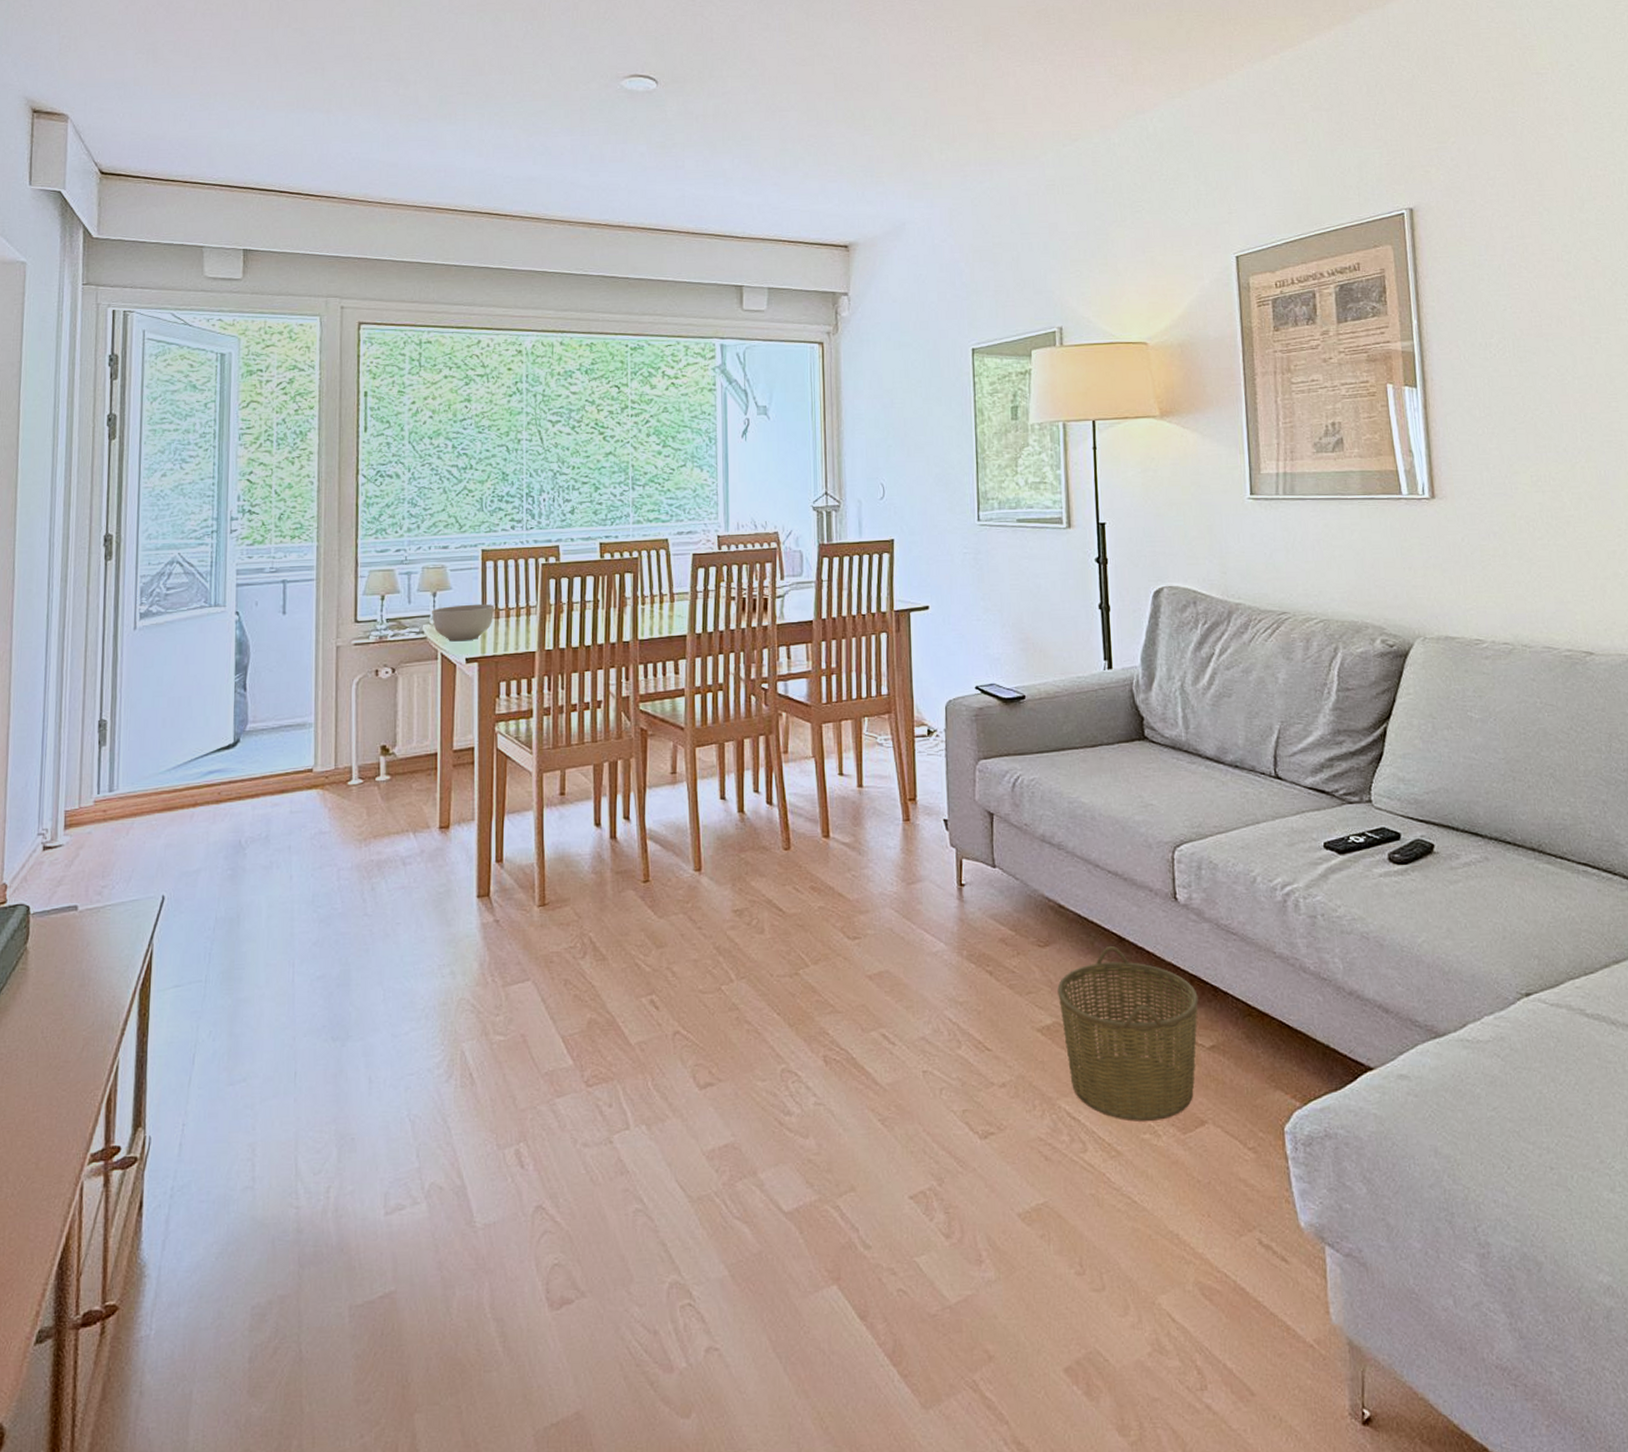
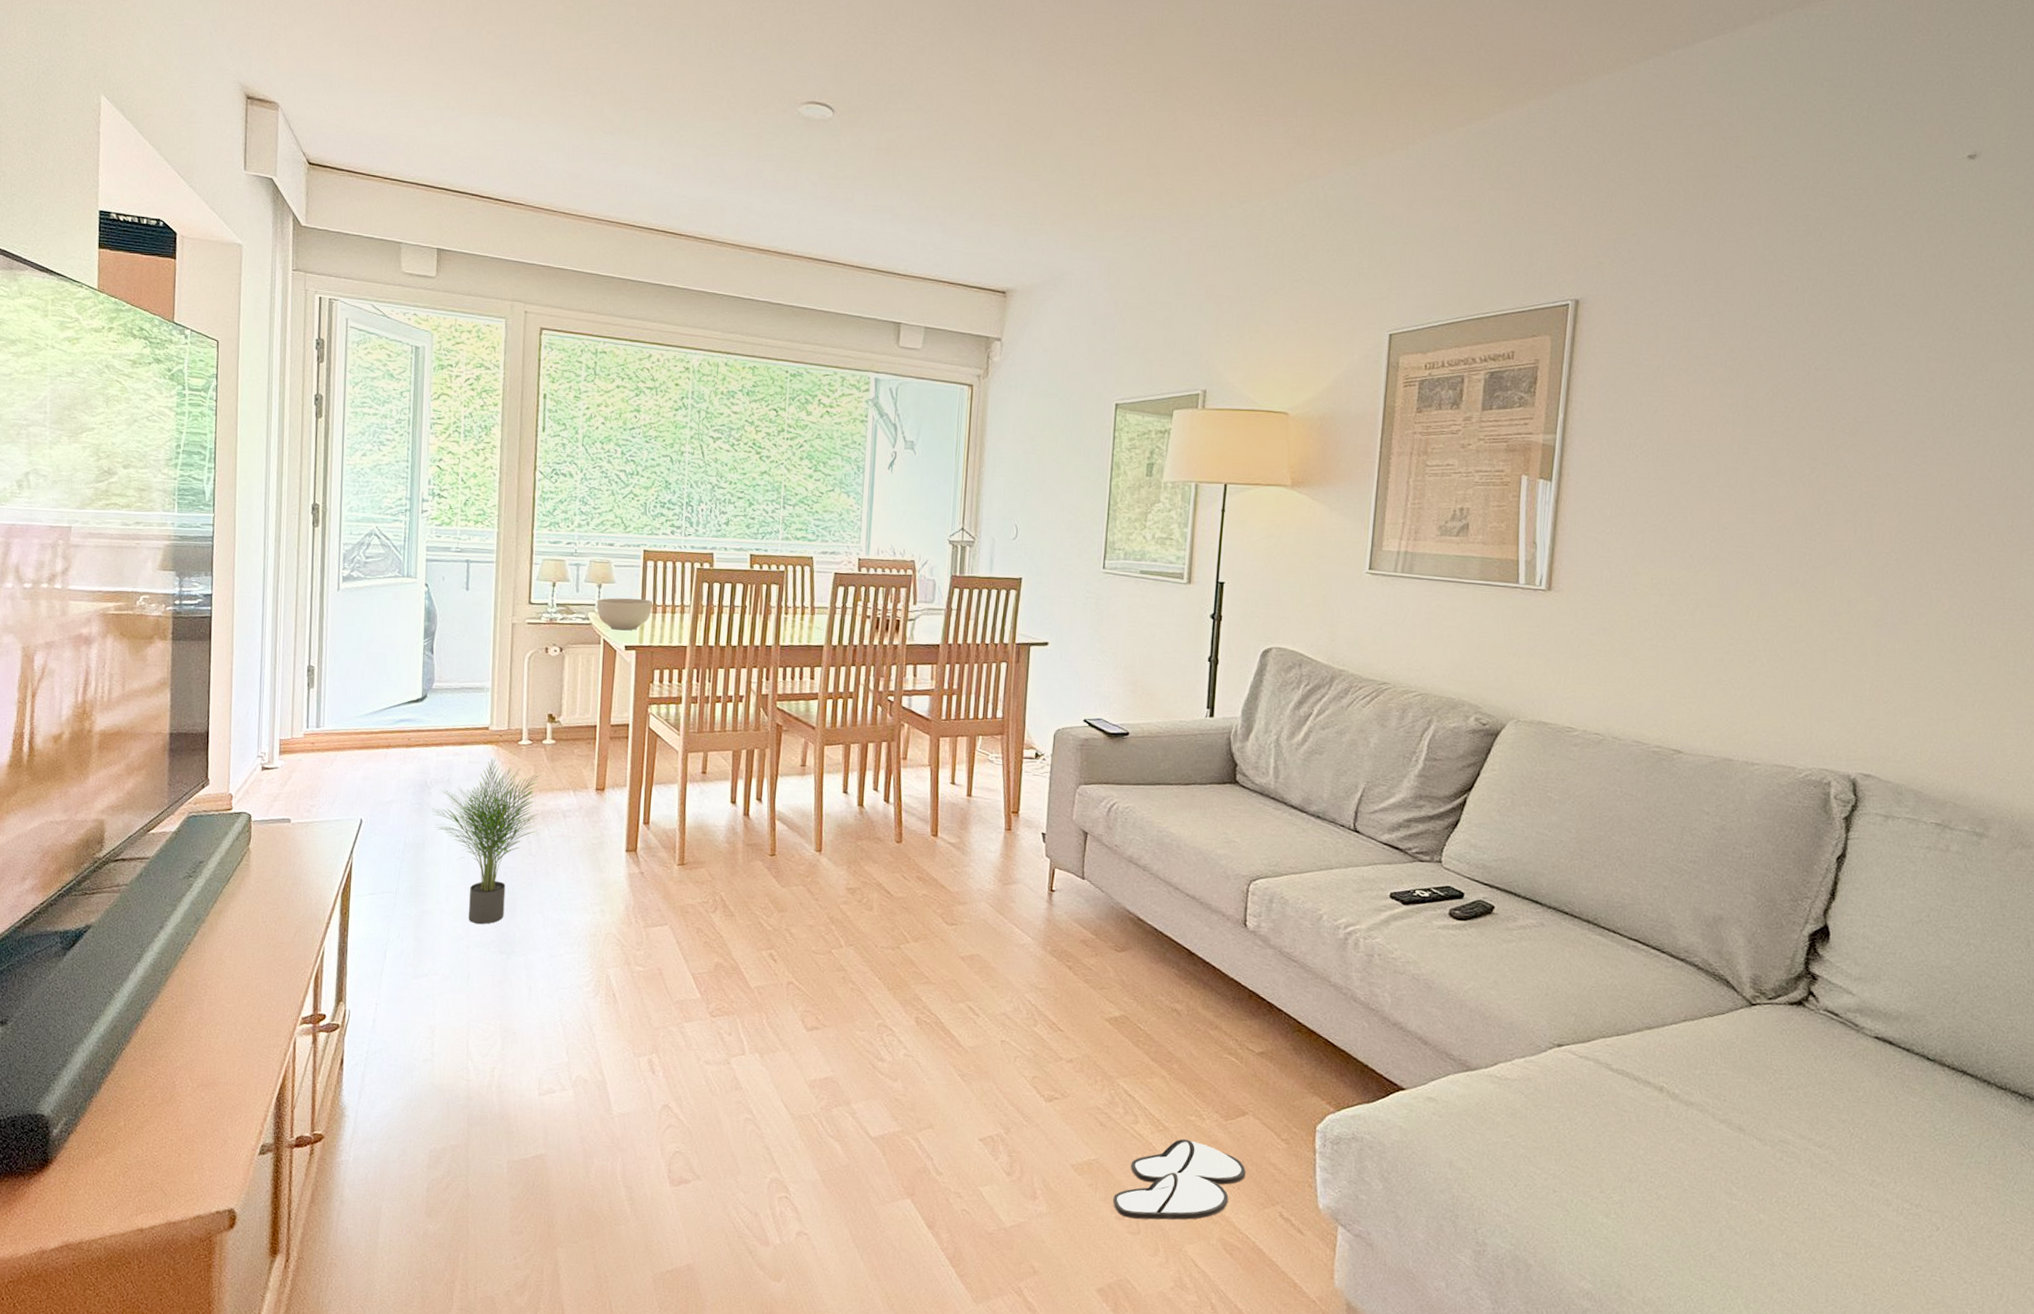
potted plant: none [247,804,376,1007] -> present [431,758,542,924]
basket: present [1057,945,1199,1122] -> none [1128,957,1254,1107]
slippers: none [1069,1164,1215,1272] -> present [1112,1139,1246,1220]

